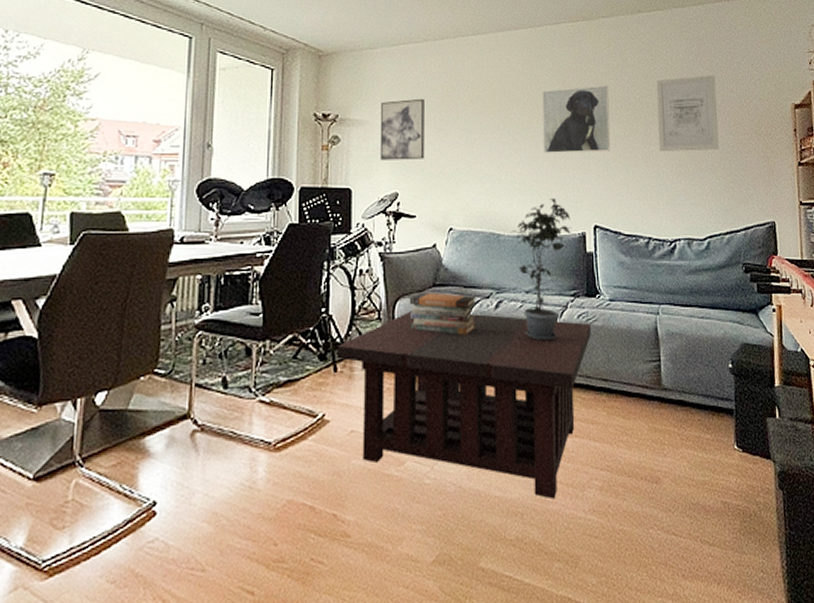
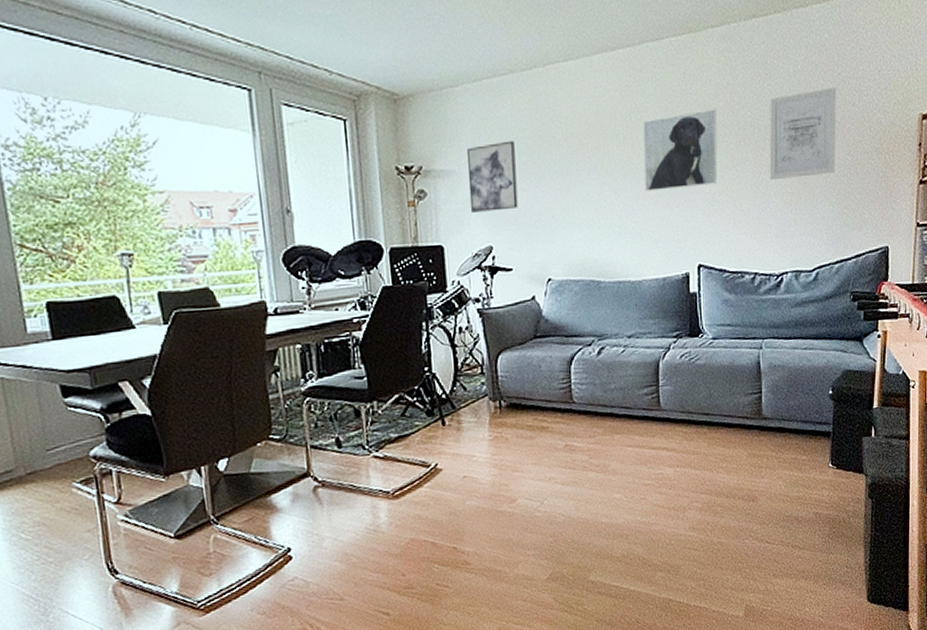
coffee table: present [337,311,591,499] -> none [443,361,693,522]
book stack: present [409,292,476,336] -> none [511,344,579,384]
potted plant: present [511,198,572,341] -> none [611,239,675,383]

